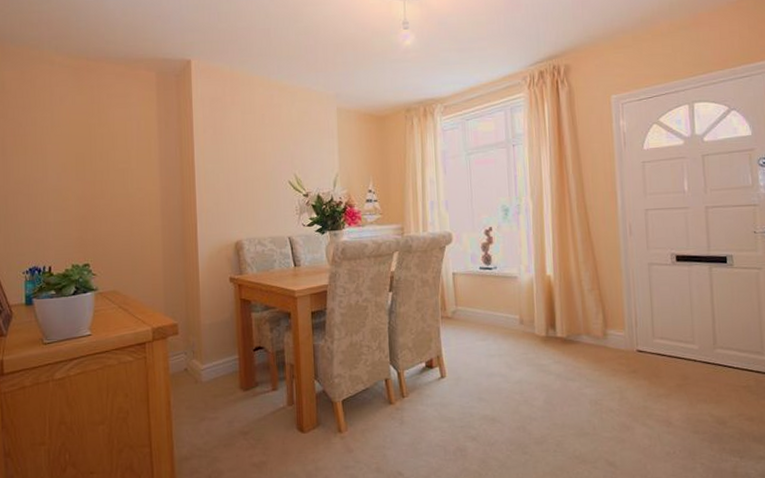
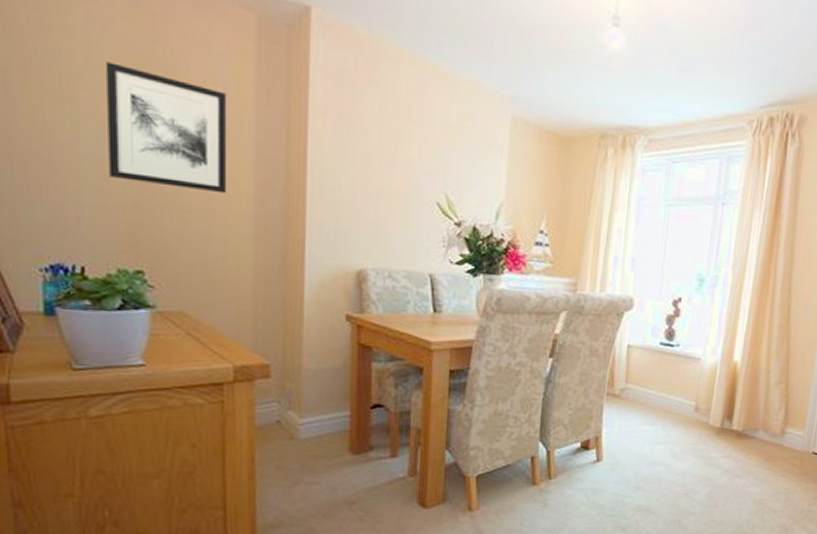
wall art: none [62,122,141,201] -> present [105,62,226,194]

